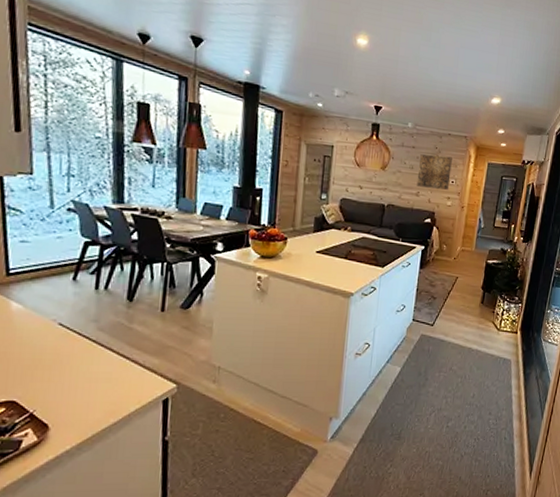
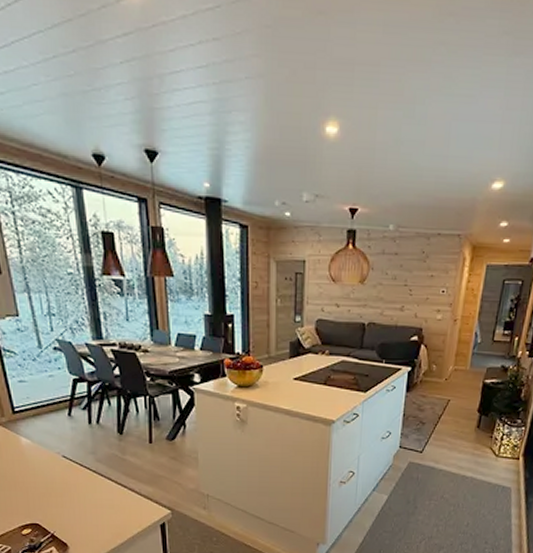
wall art: present [416,154,452,190] -> none [400,261,443,301]

